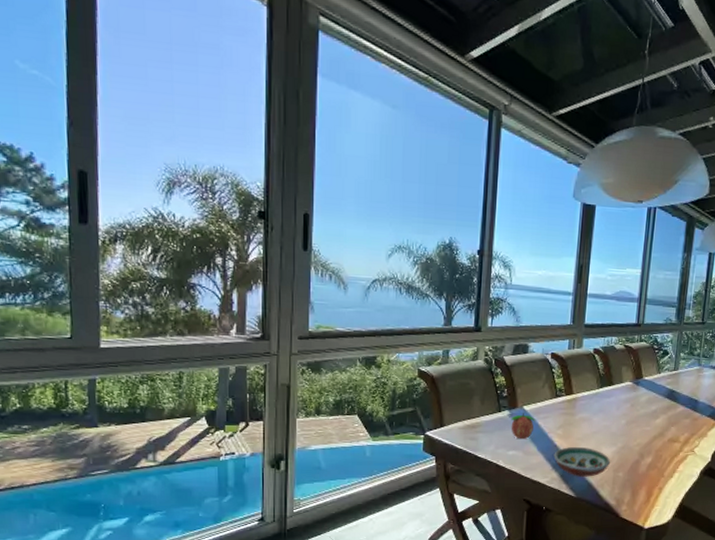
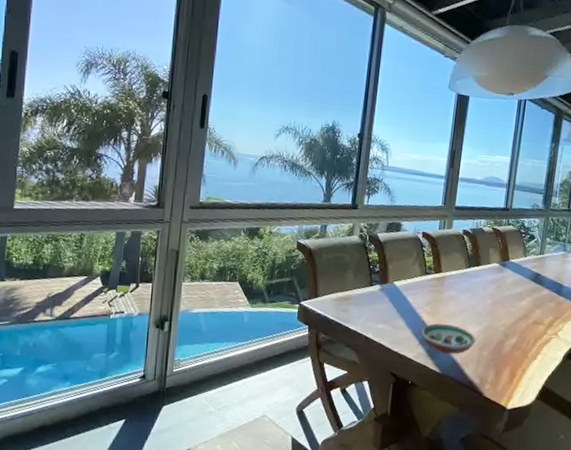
fruit: present [511,413,535,440] -> none [381,288,405,314]

